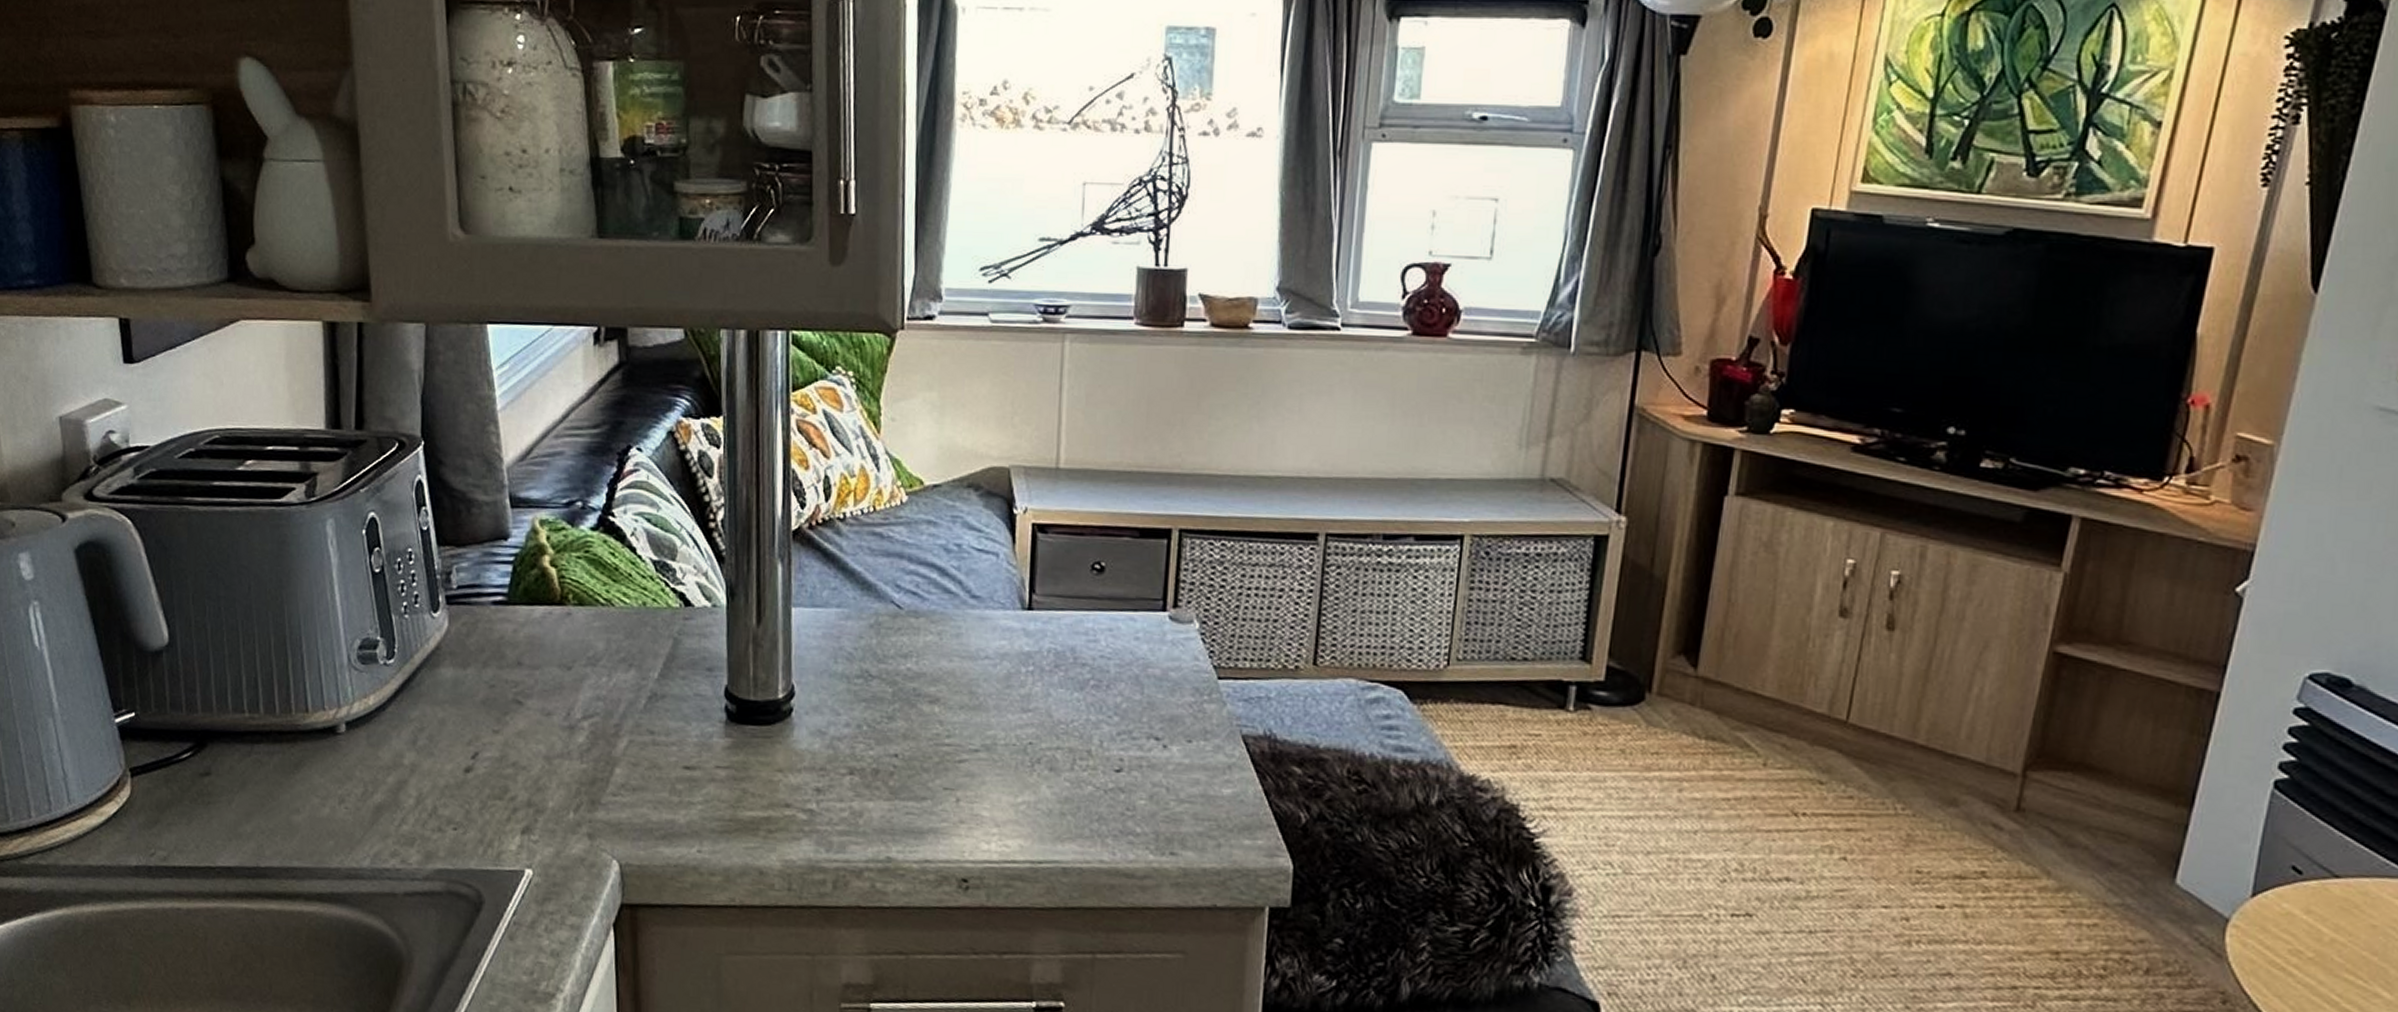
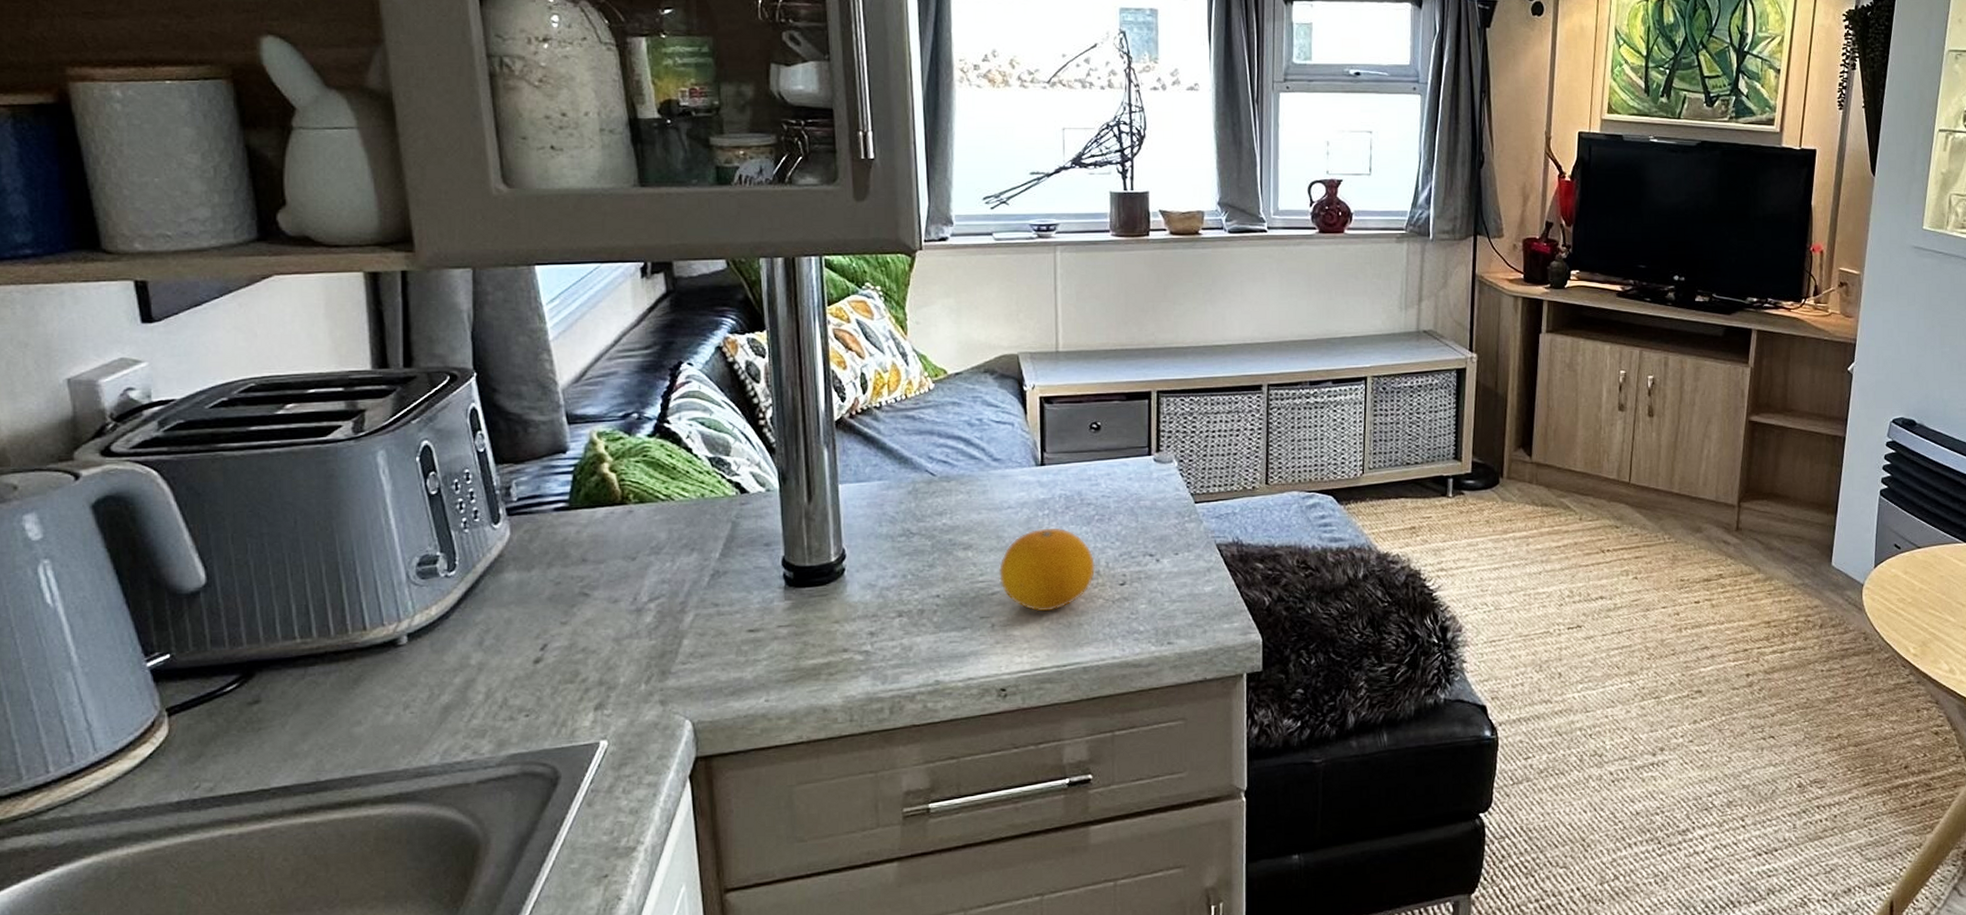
fruit: none [969,688,1087,793] -> present [999,527,1096,612]

